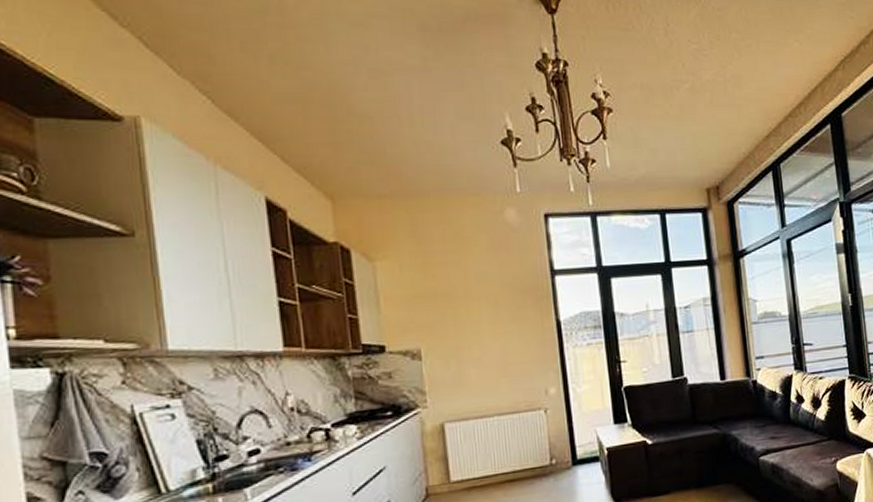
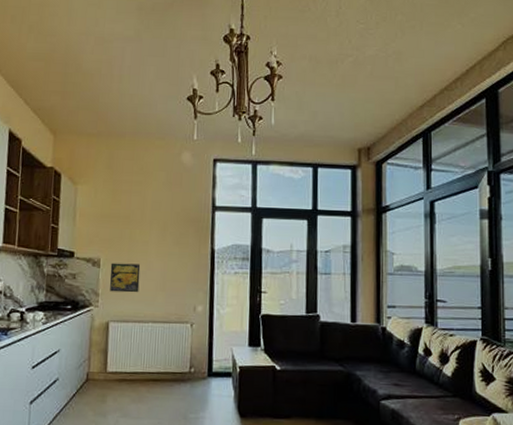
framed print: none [435,349,476,387] -> present [110,263,141,293]

